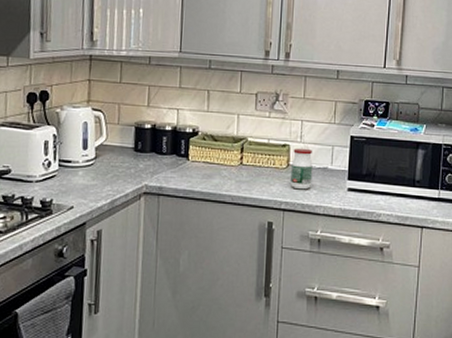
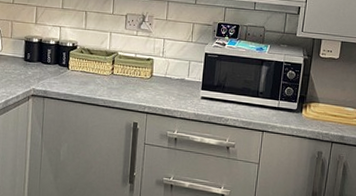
jar: present [291,148,313,190] -> none [153,61,173,97]

